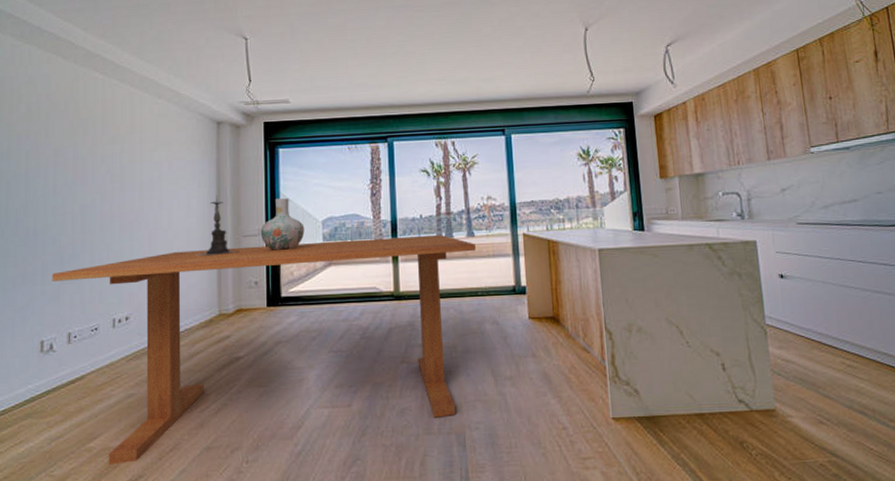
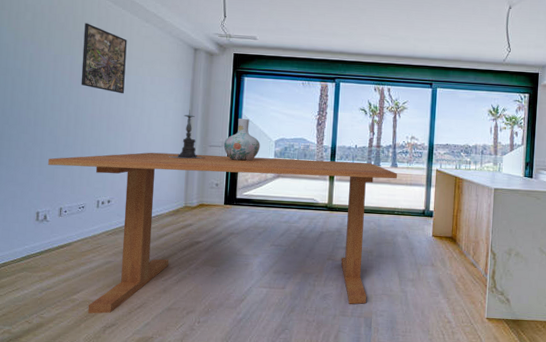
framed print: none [86,107,138,186] -> present [81,23,127,94]

